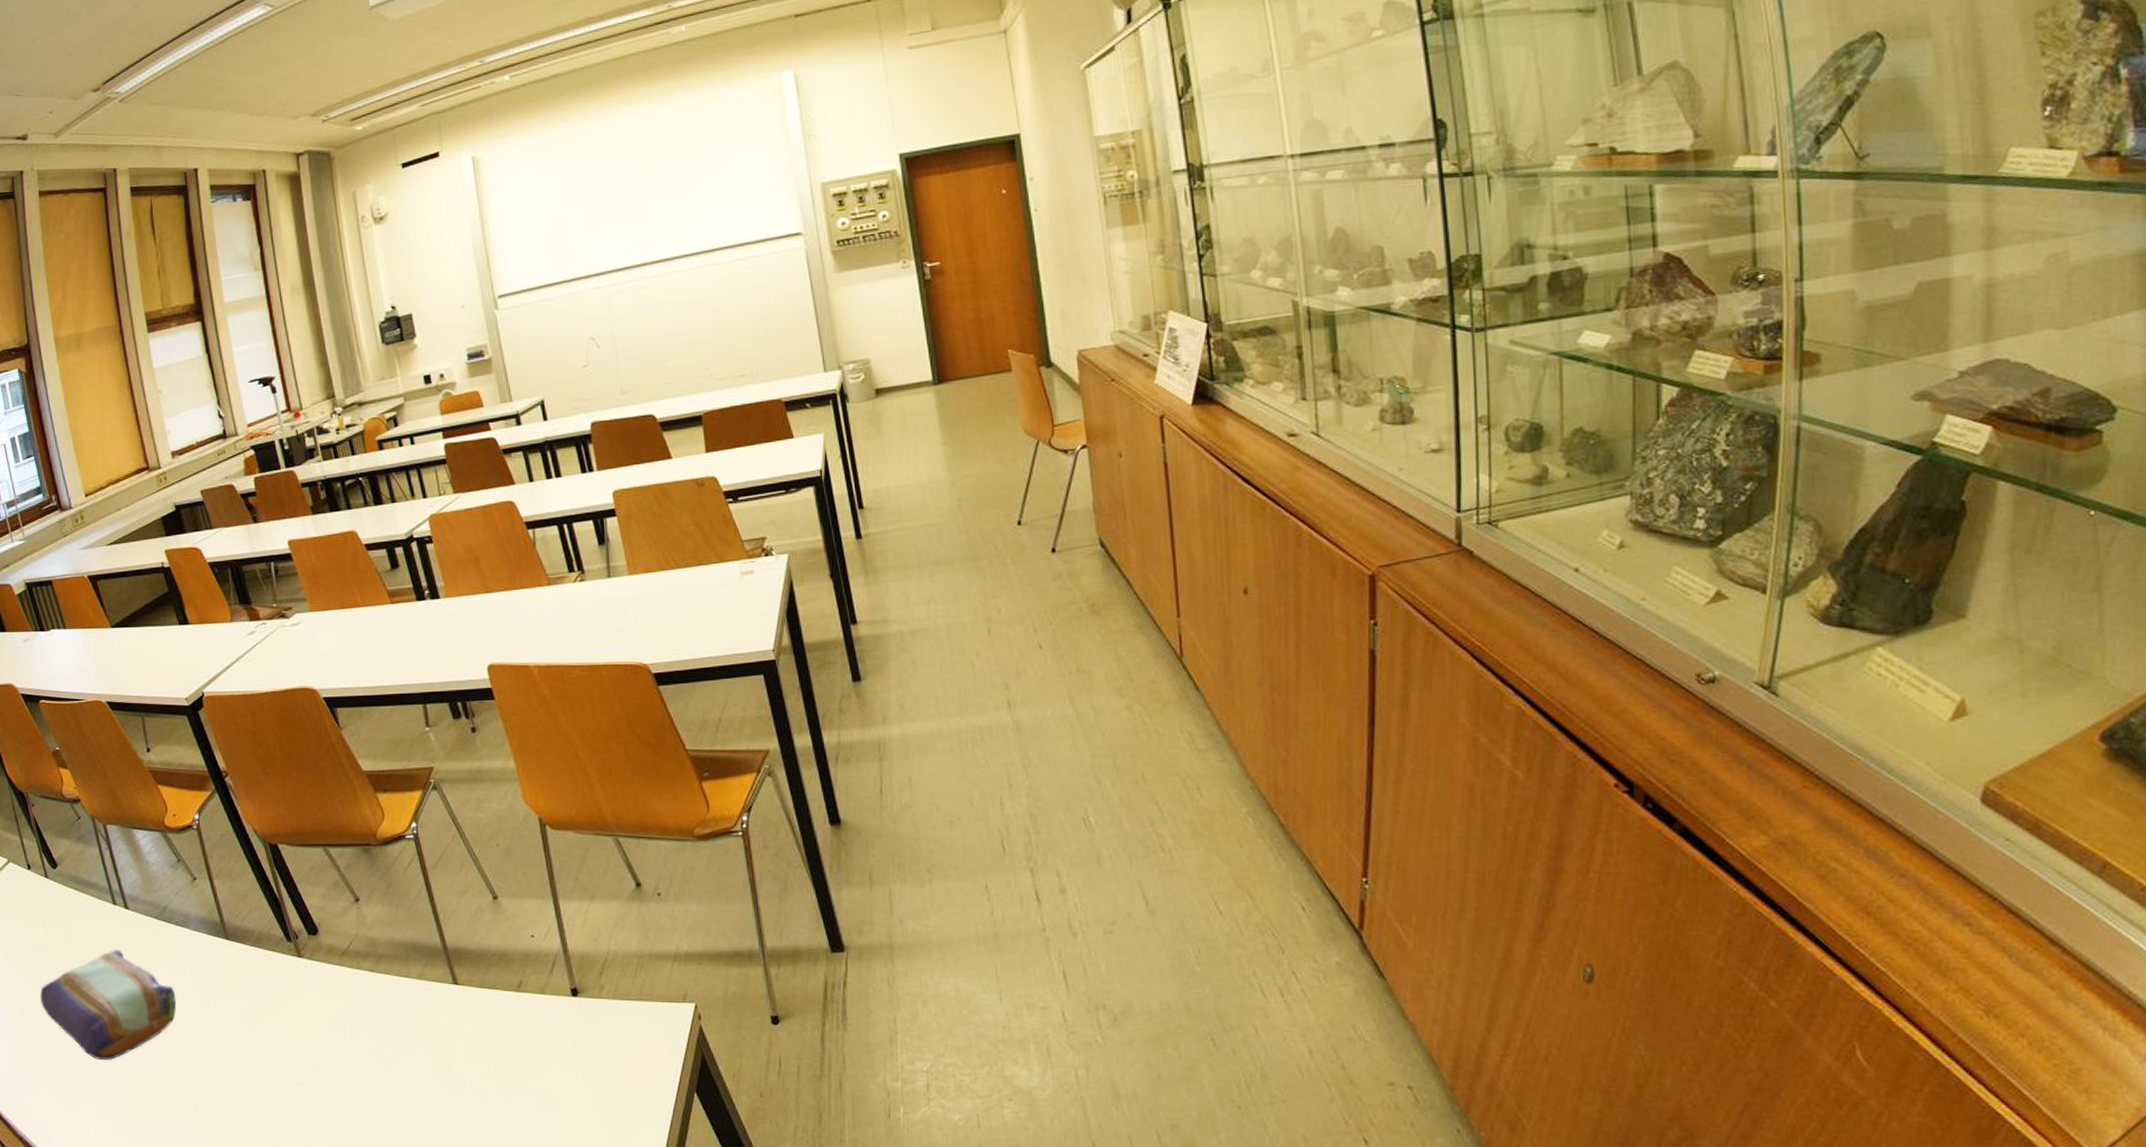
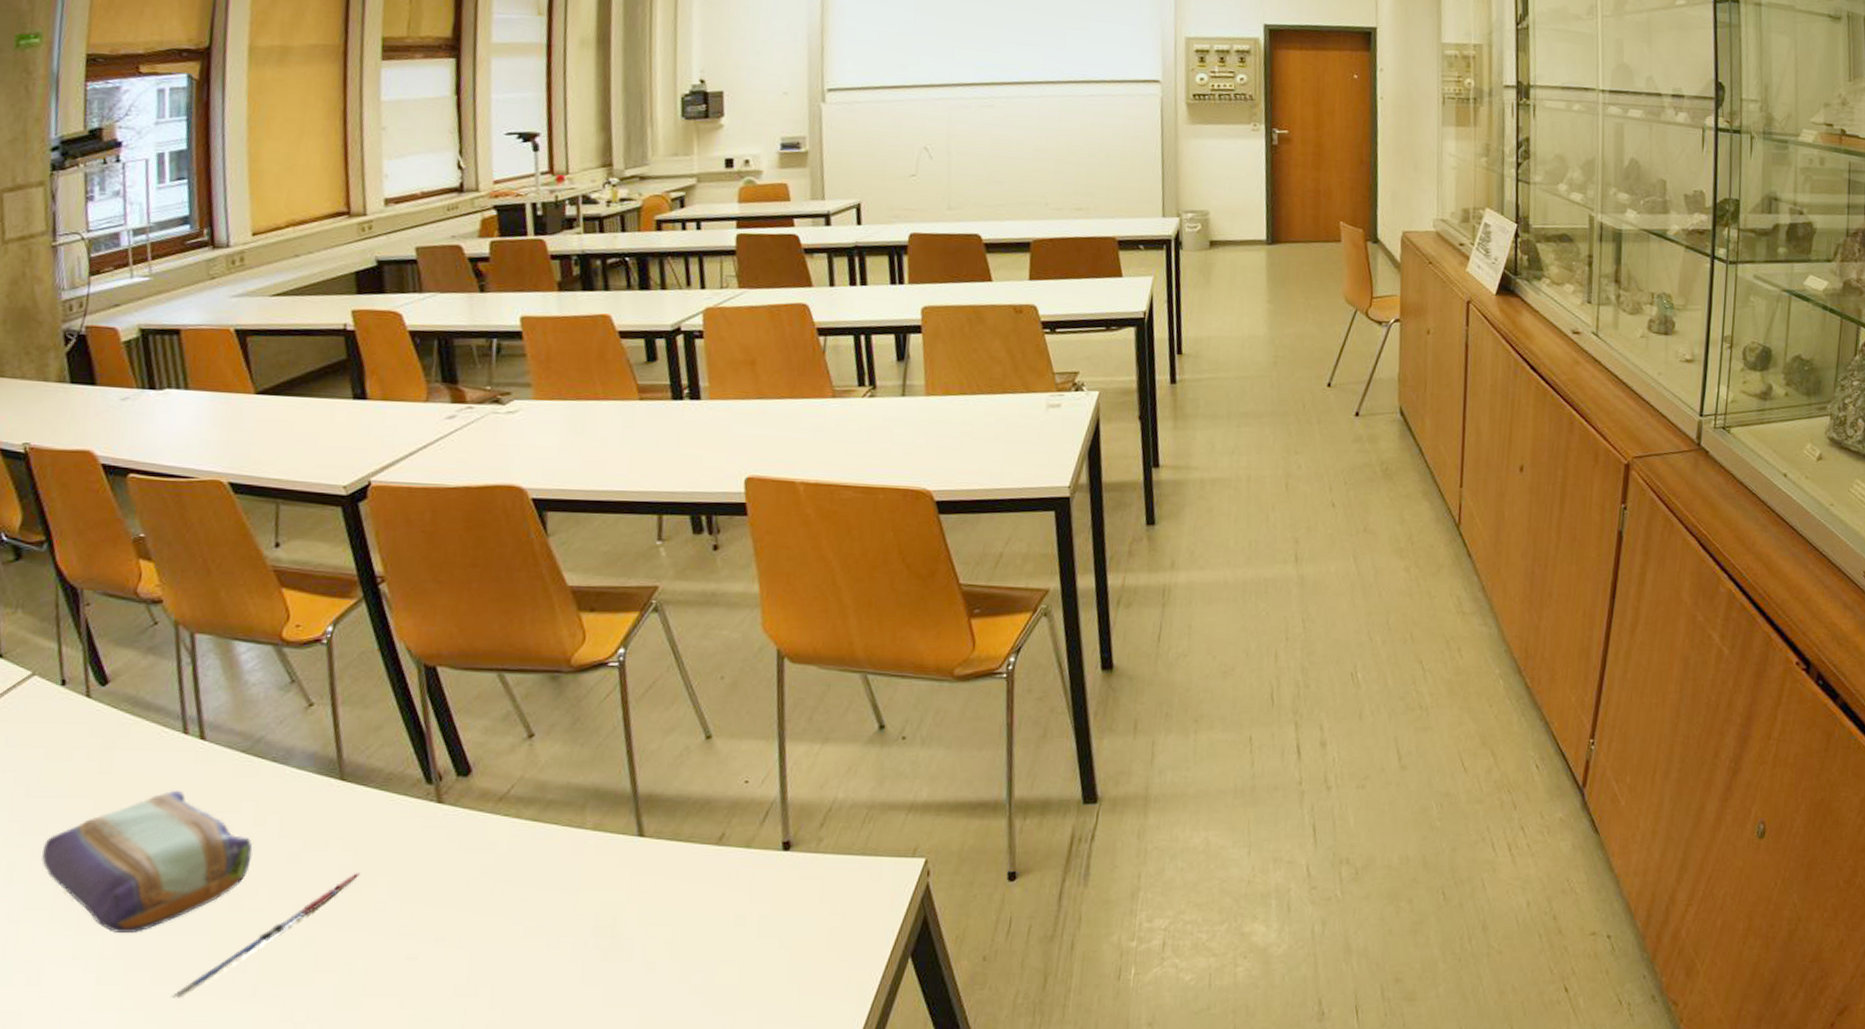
pen: none [142,1014,253,1111] -> present [170,873,360,998]

